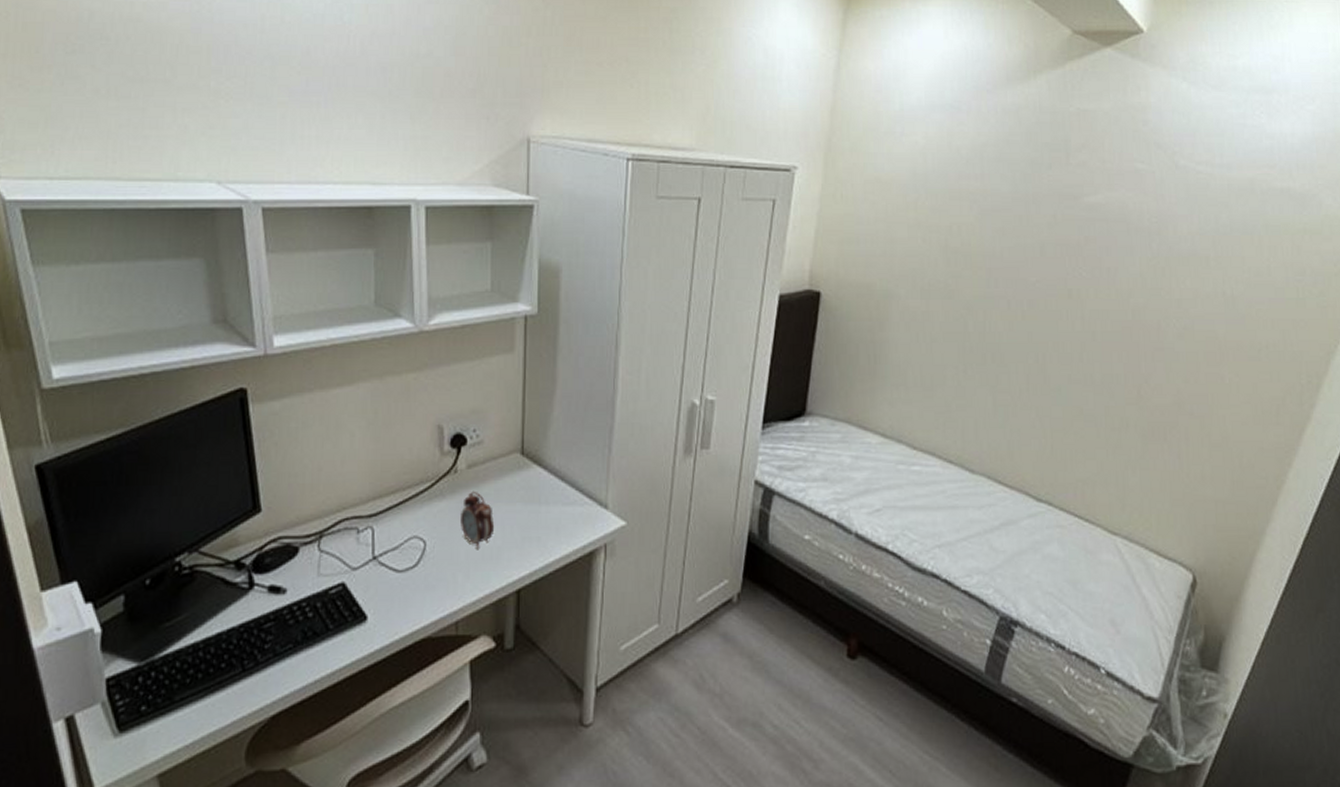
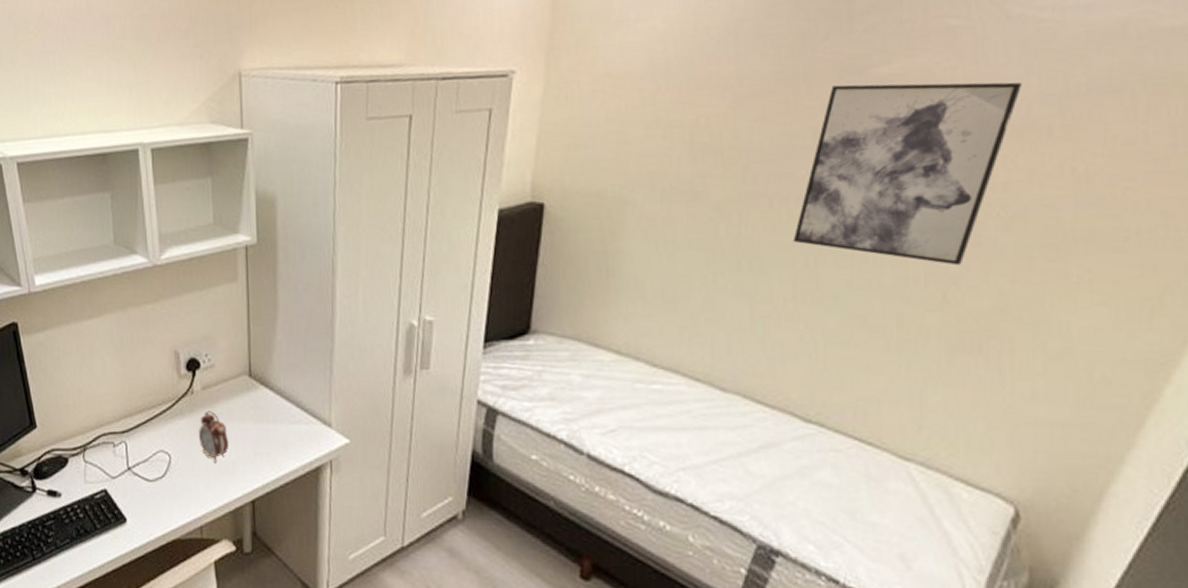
wall art: none [1026,208,1188,366] -> present [793,82,1023,266]

